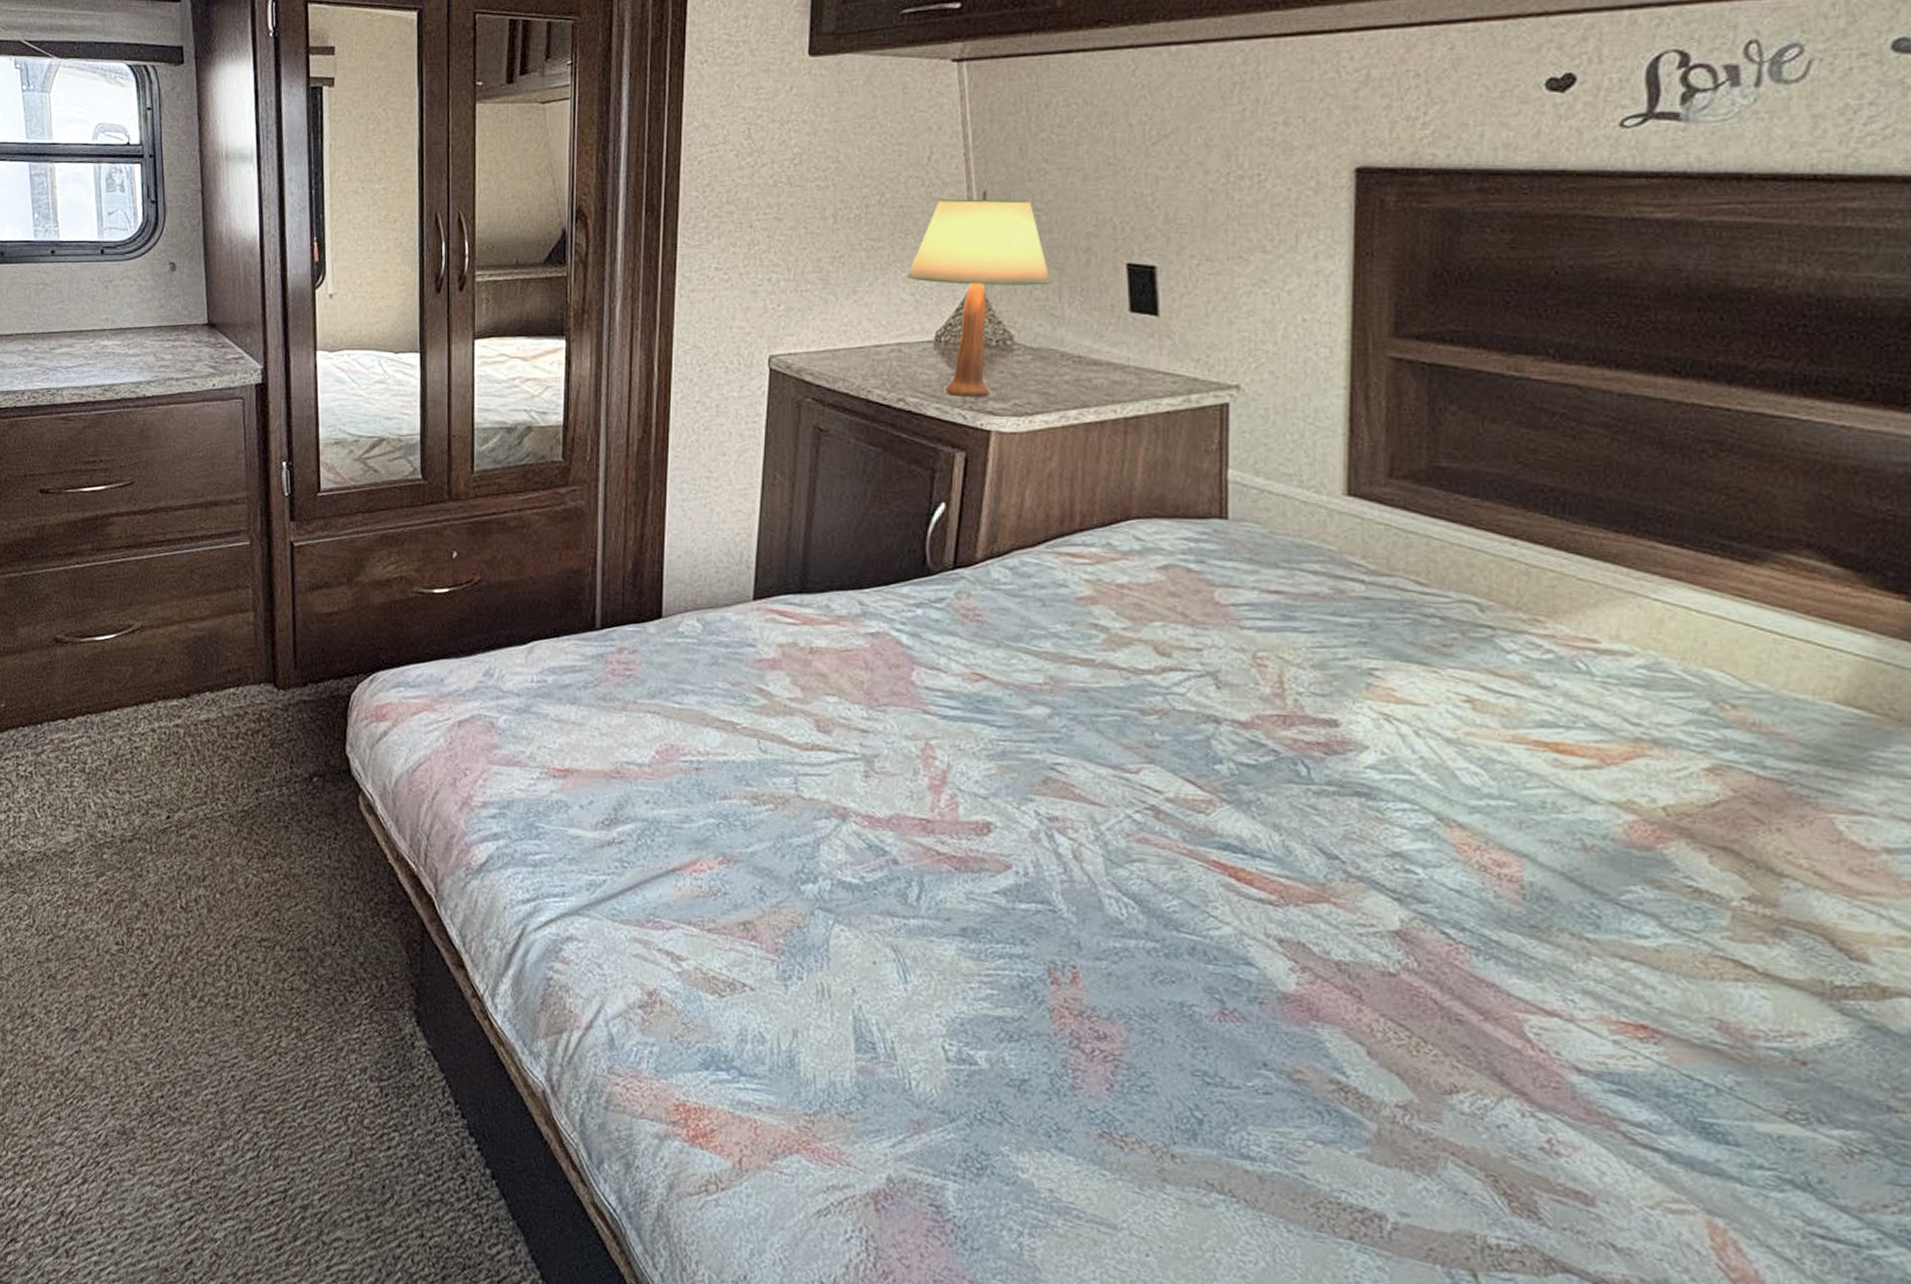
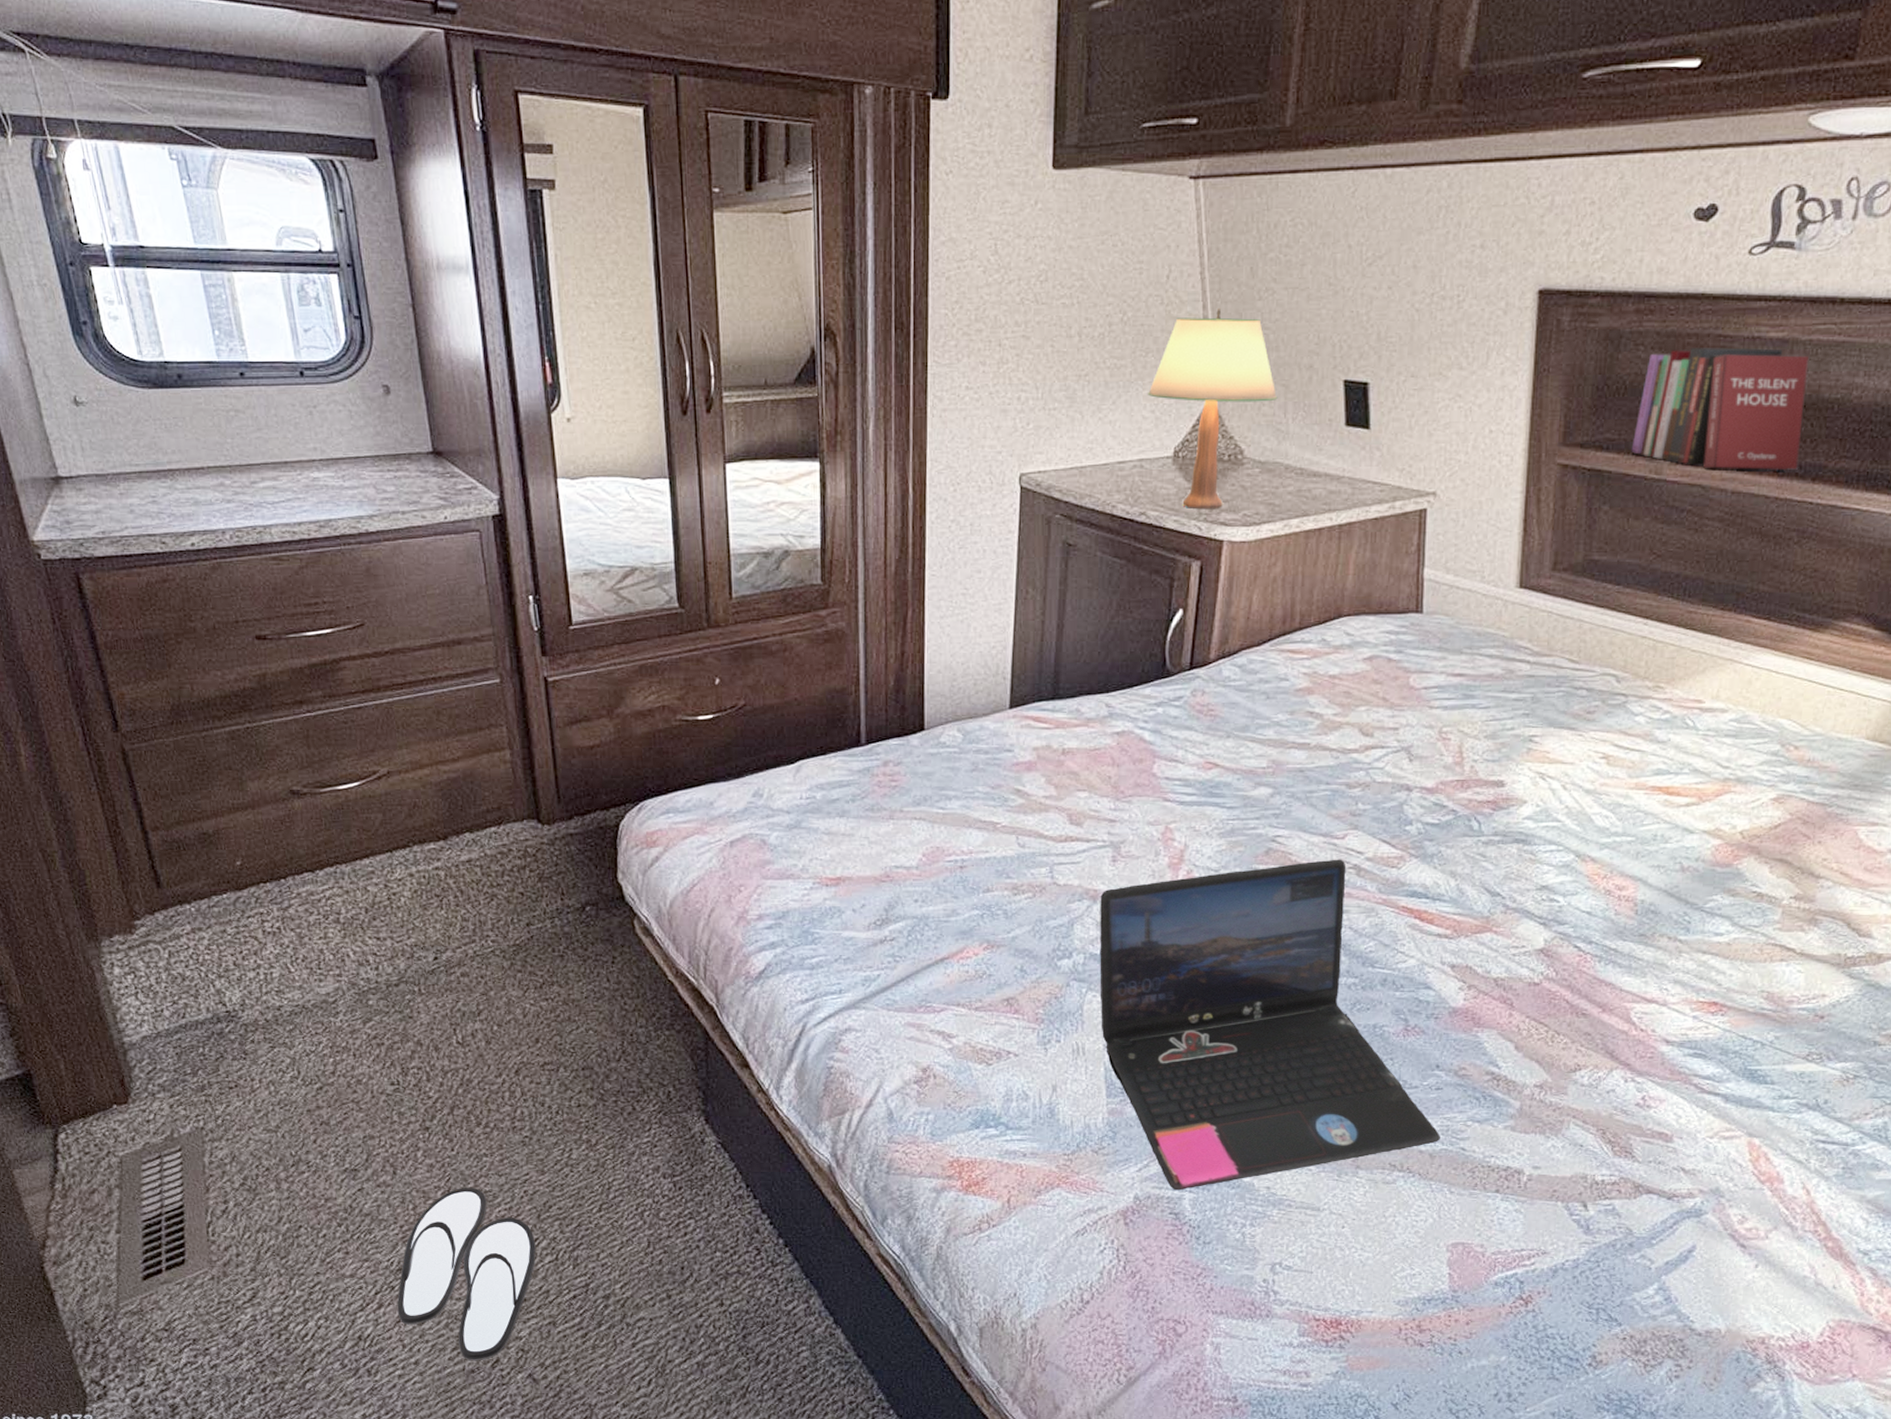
slippers: none [100,1063,238,1259] -> present [397,1187,536,1361]
laptop: none [848,796,1272,1178] -> present [1100,859,1440,1191]
books: none [1482,230,1709,370] -> present [1631,347,1808,470]

